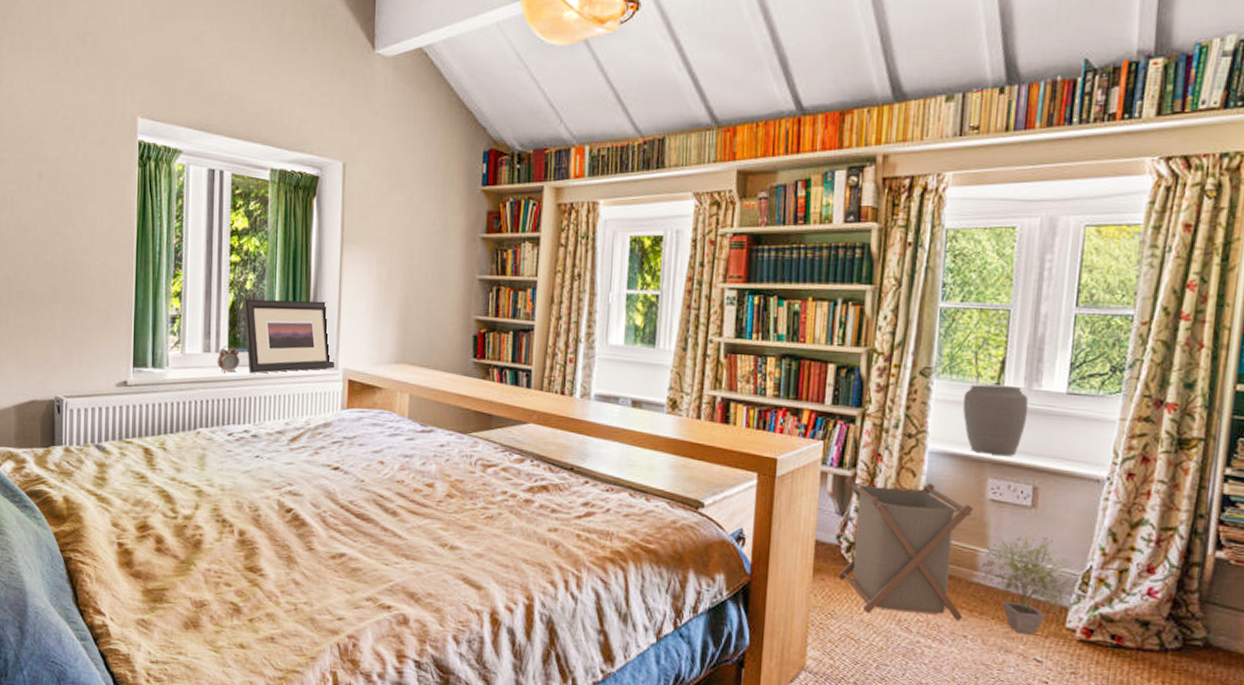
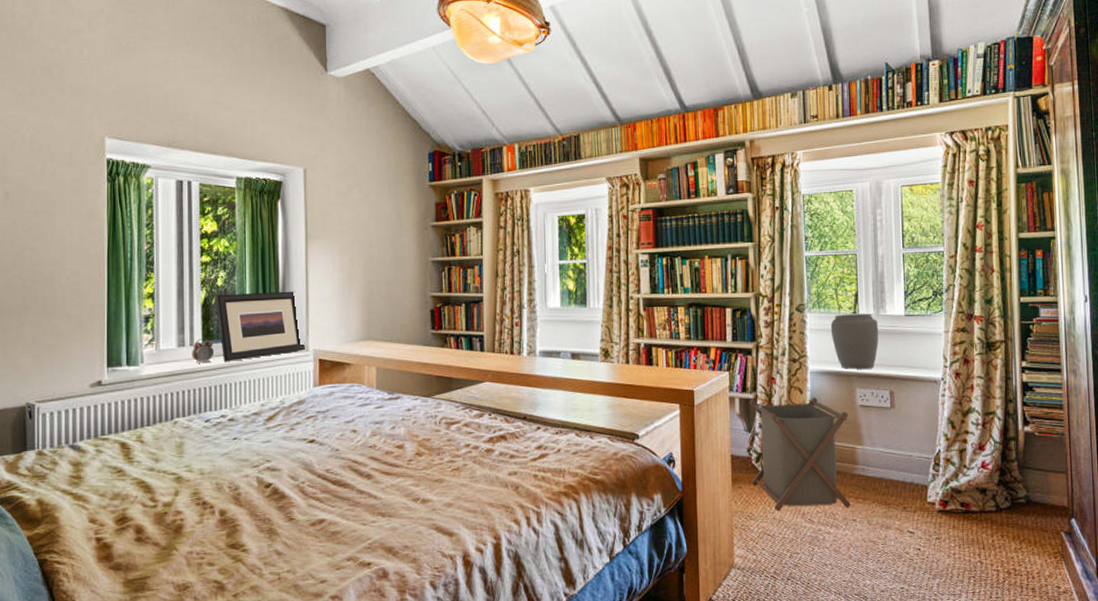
potted plant: present [982,537,1082,635] -> none [861,431,935,512]

